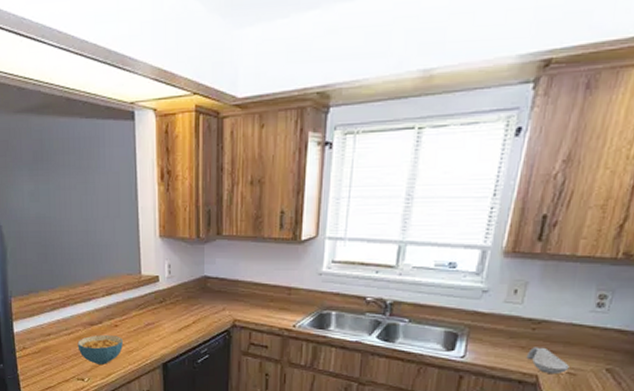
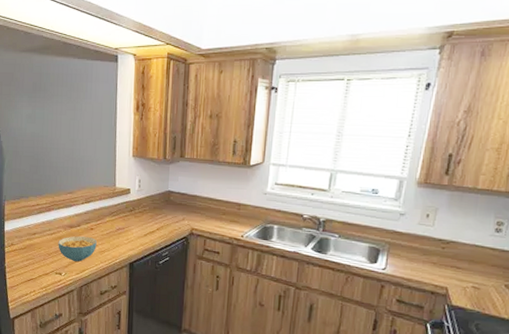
spoon rest: present [526,347,569,375] -> none [437,263,474,288]

